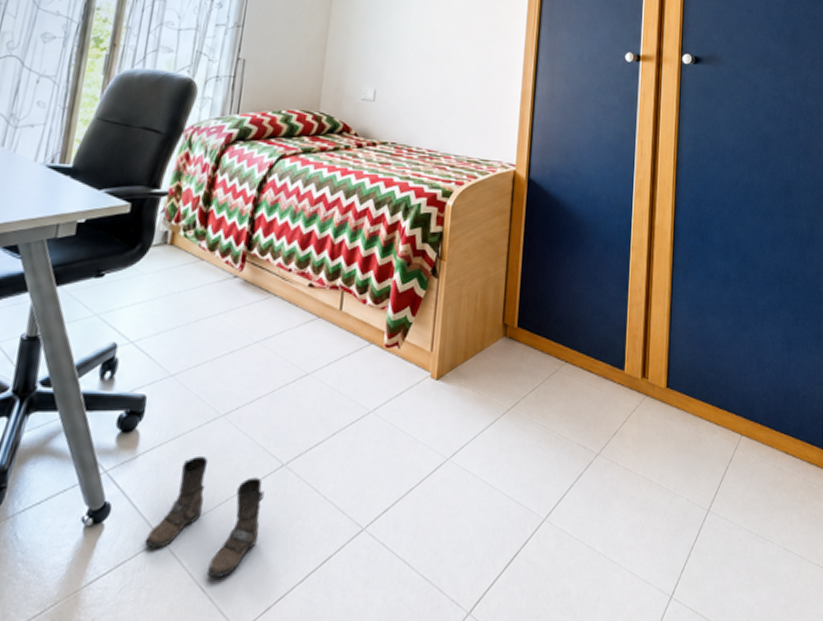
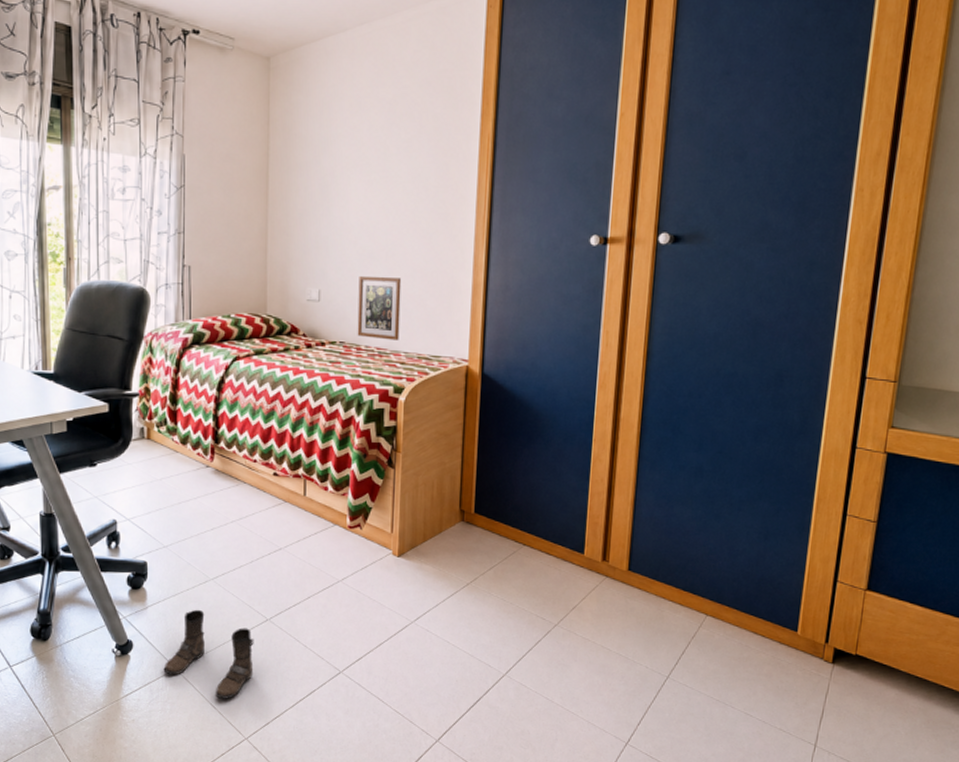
picture frame: none [409,78,456,143] -> present [357,275,402,341]

